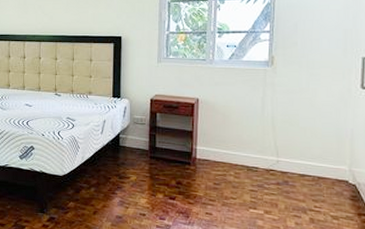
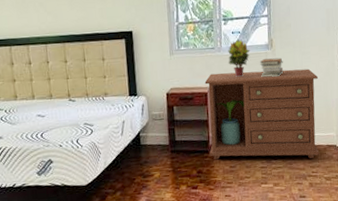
dresser: none [192,85,329,192] -> present [204,68,320,160]
potted plant: none [220,53,247,91] -> present [228,39,250,77]
book stack: none [257,76,285,96] -> present [260,57,284,78]

